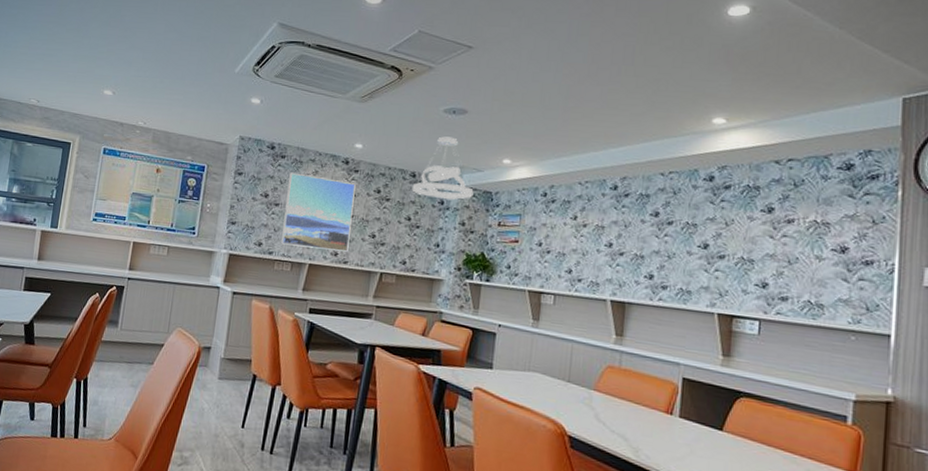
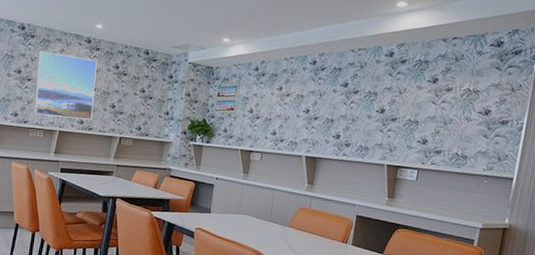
pendant light: present [412,136,474,200] -> none [145,18,198,75]

